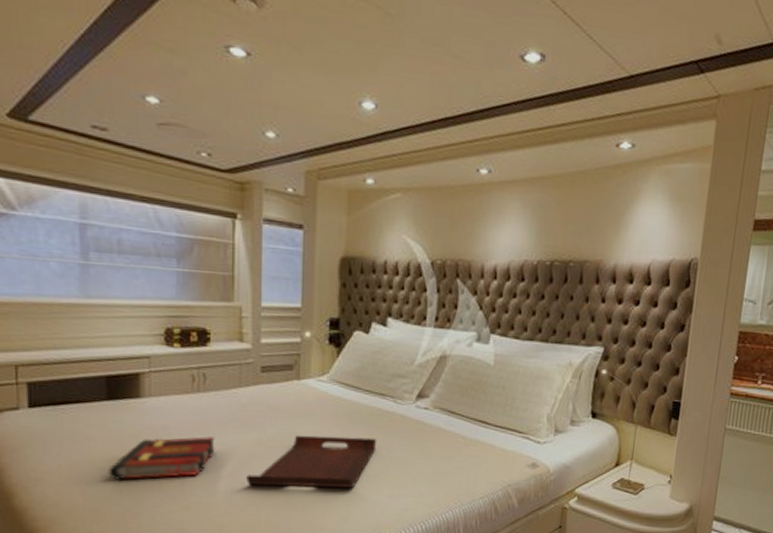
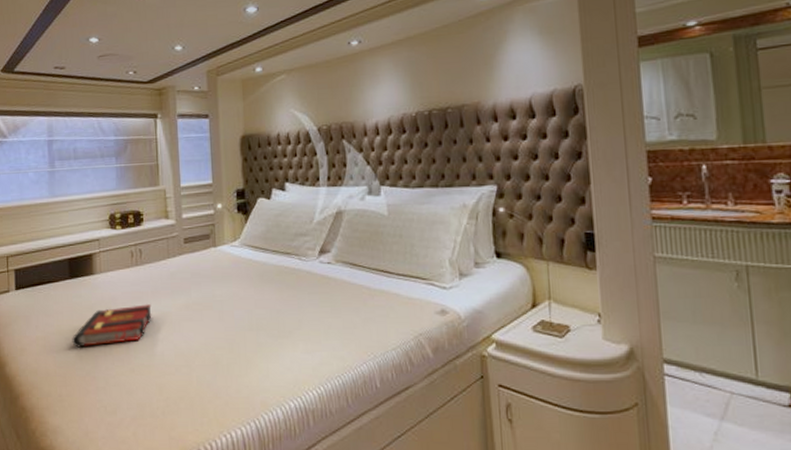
serving tray: present [246,435,377,489] -> none [179,295,288,347]

